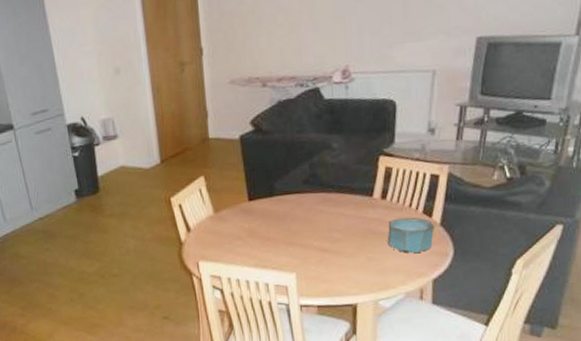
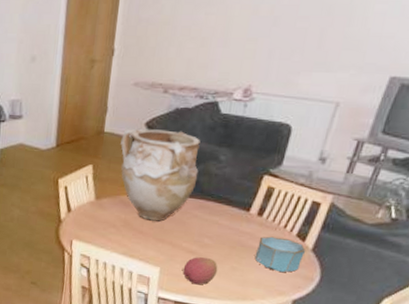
vase: none [228,124,315,225] -> present [120,129,201,222]
fruit: none [319,253,354,284] -> present [182,257,218,285]

